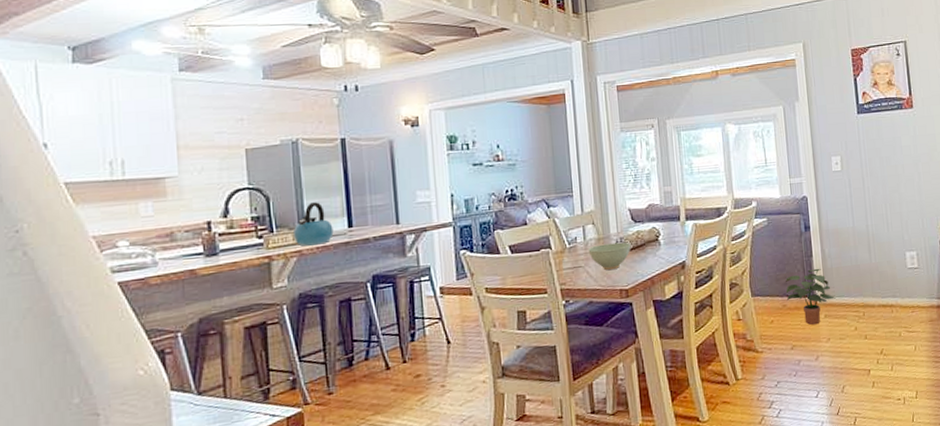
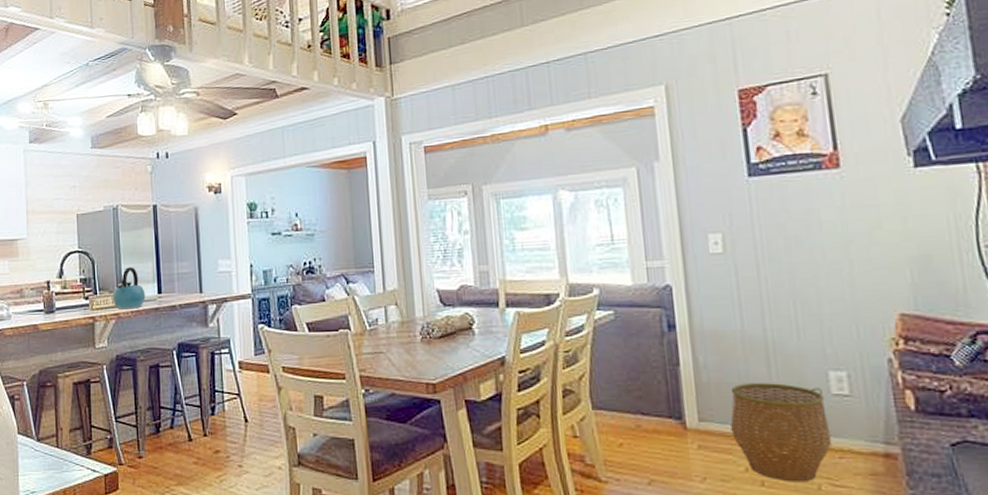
bowl: present [588,242,631,271] -> none [390,328,440,360]
potted plant: present [786,268,837,325] -> none [640,381,717,457]
basket: none [846,263,908,334] -> present [730,383,832,483]

